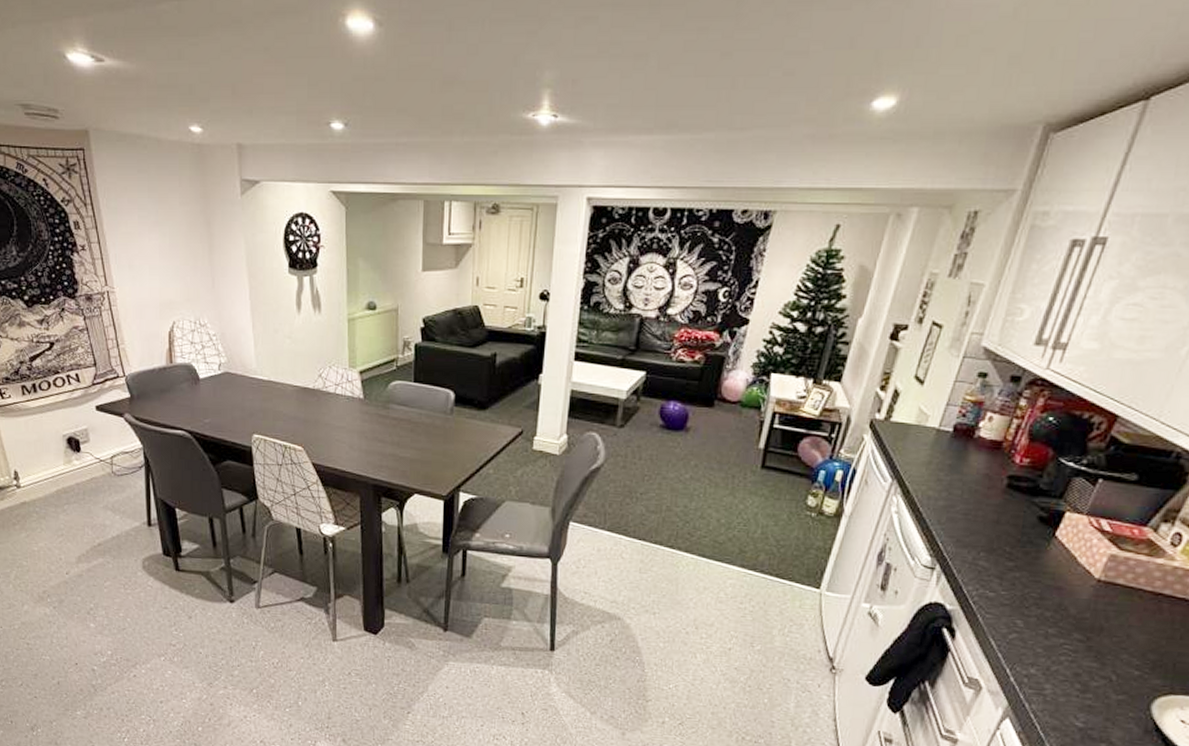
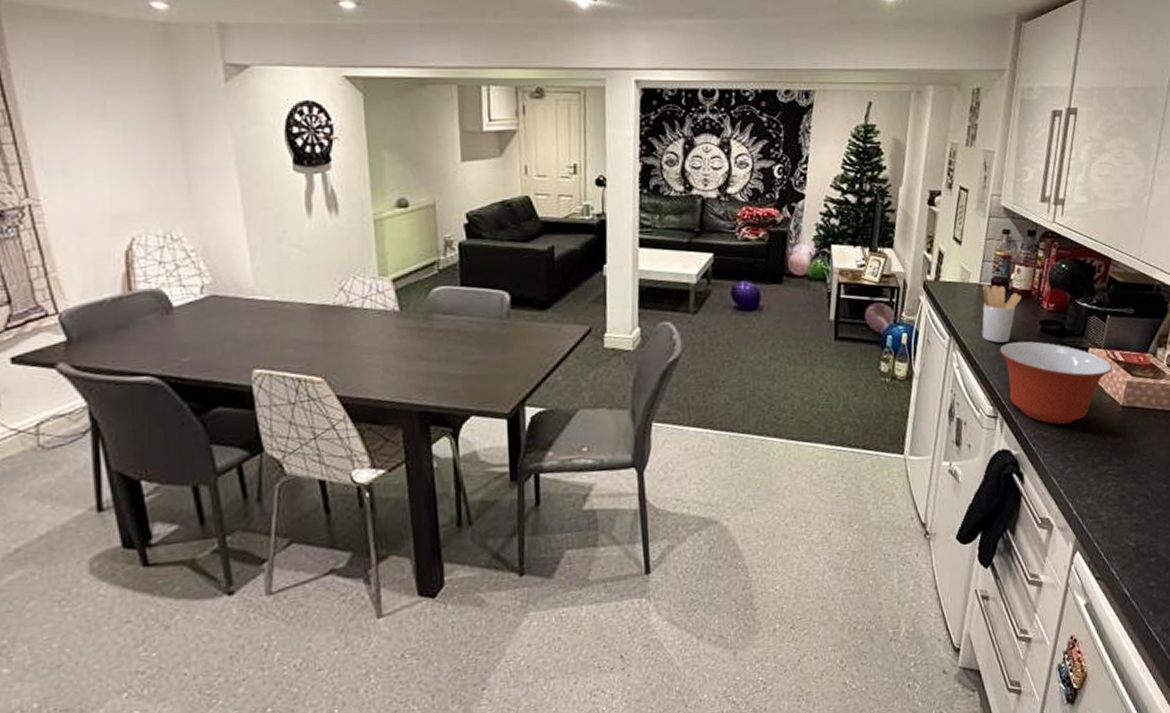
utensil holder: none [932,430,989,493] -> present [982,285,1022,343]
mixing bowl: none [950,494,1094,589] -> present [1000,341,1112,425]

